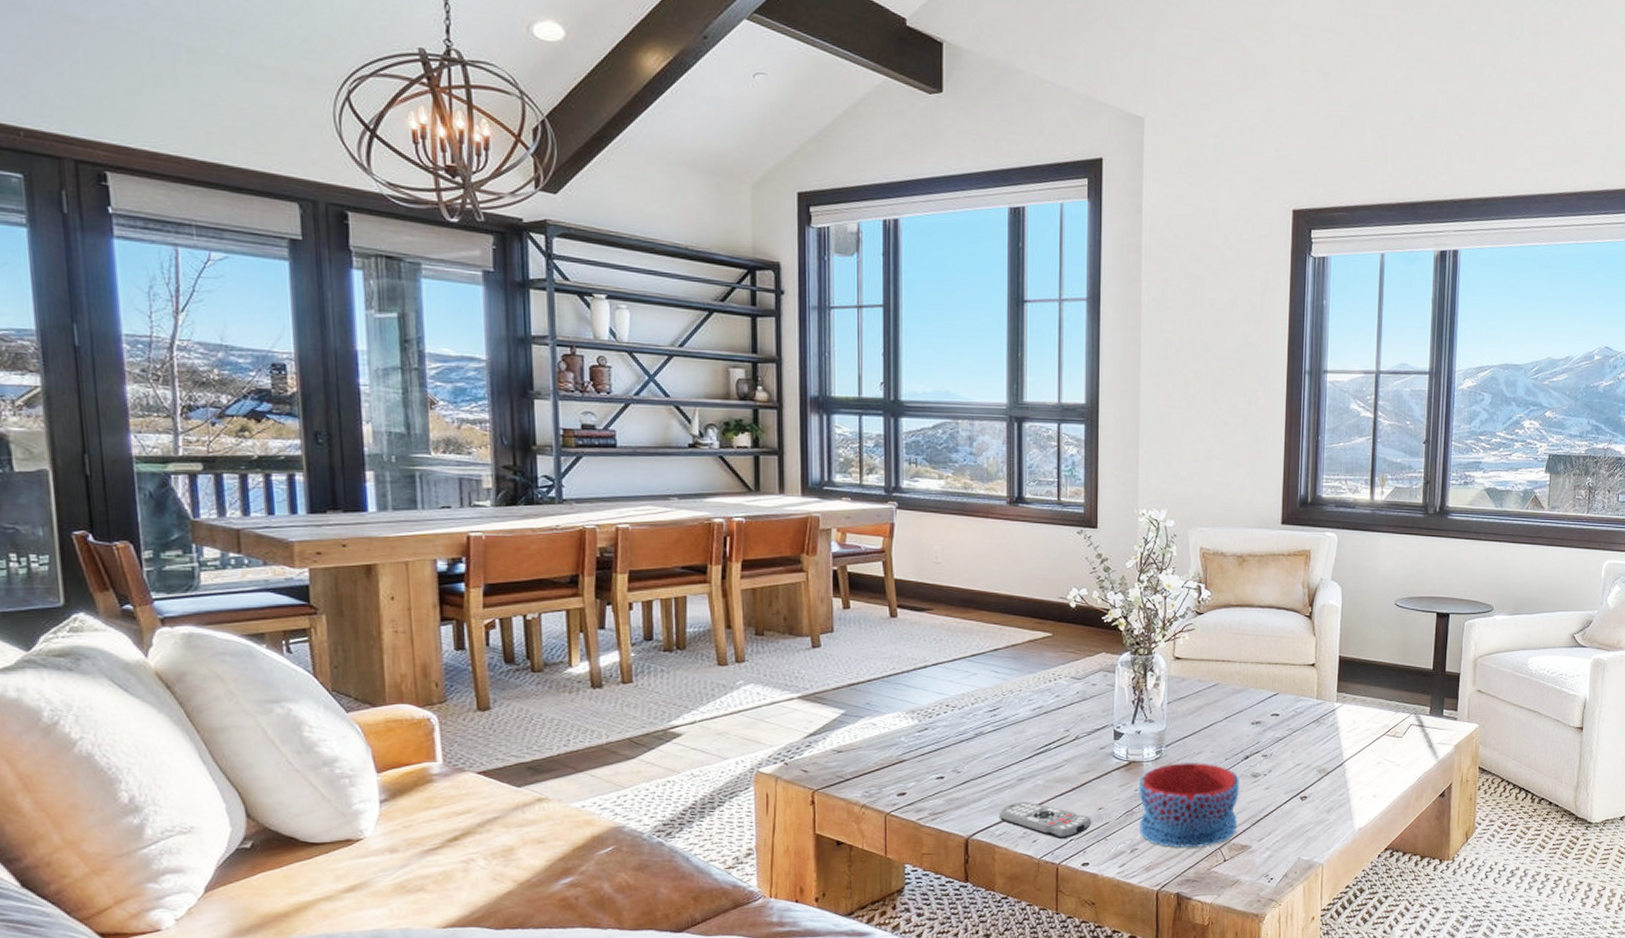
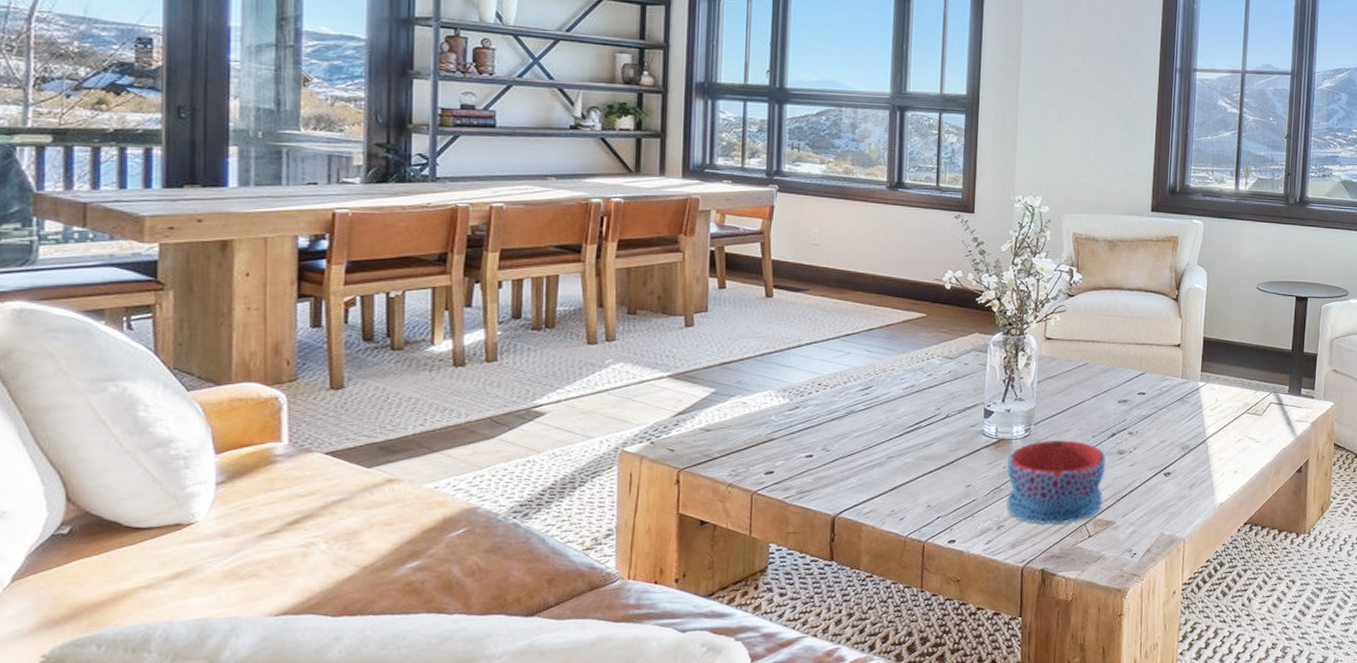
remote control: present [999,801,1092,840] -> none [866,479,960,517]

